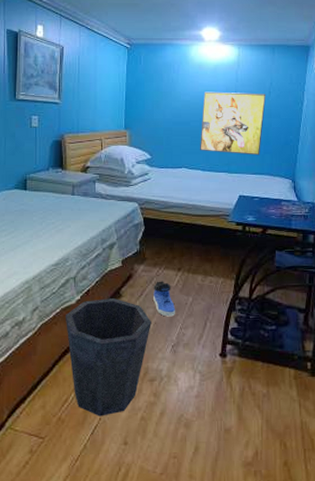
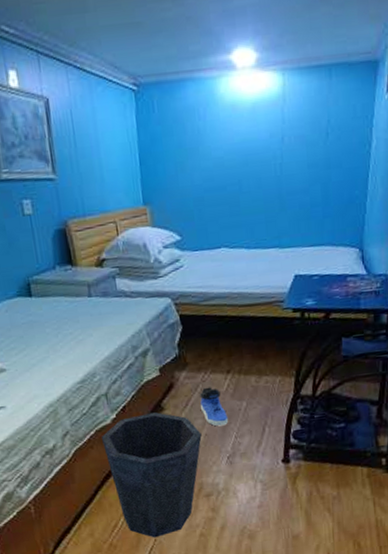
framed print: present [200,91,266,155] -> none [241,136,323,224]

